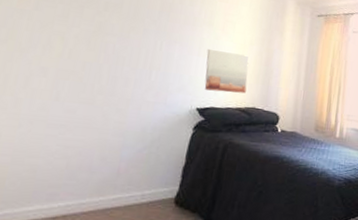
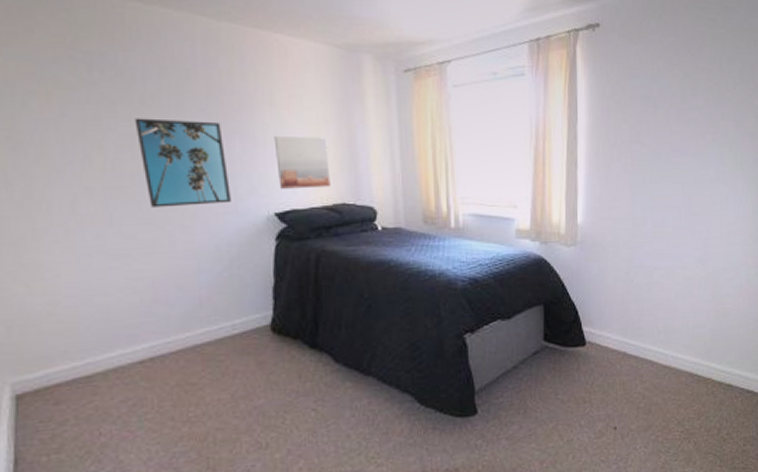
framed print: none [93,19,167,96] -> present [134,118,231,208]

